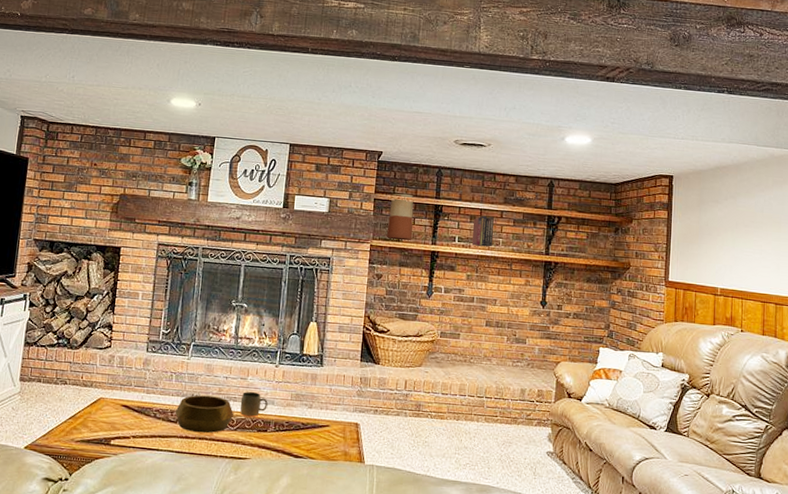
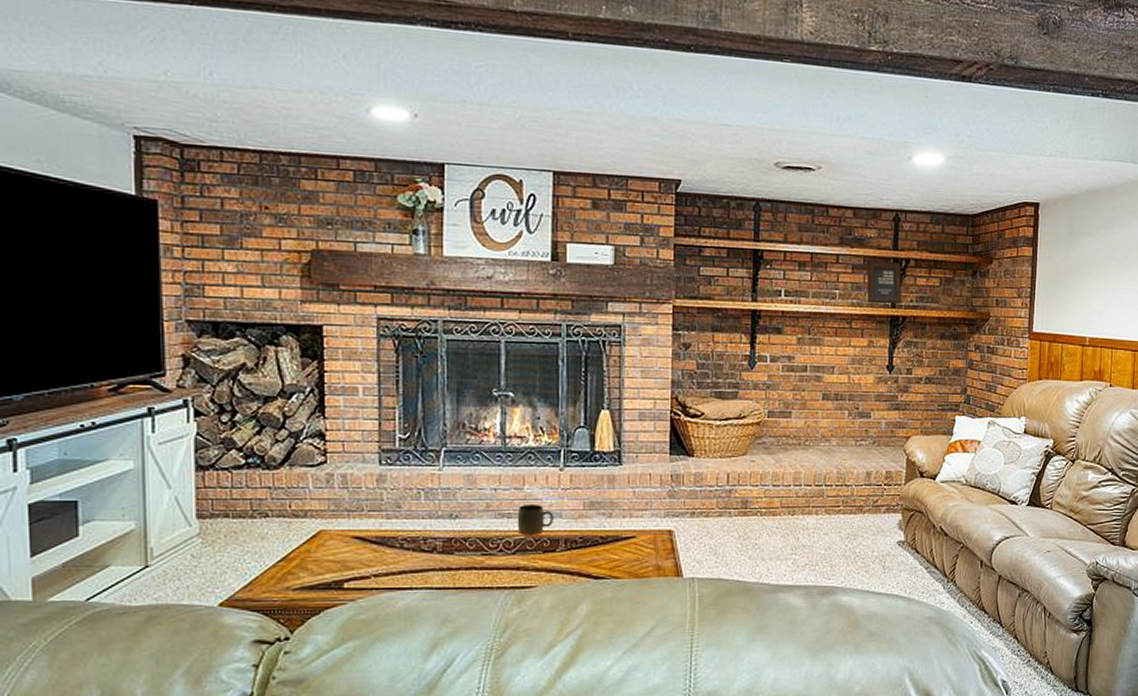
decorative bowl: present [175,395,233,434] -> none [429,514,509,562]
vase: present [387,193,414,241] -> none [694,235,727,299]
books: present [471,215,494,247] -> none [801,261,828,302]
picture frame: none [525,217,555,253] -> present [866,261,902,305]

